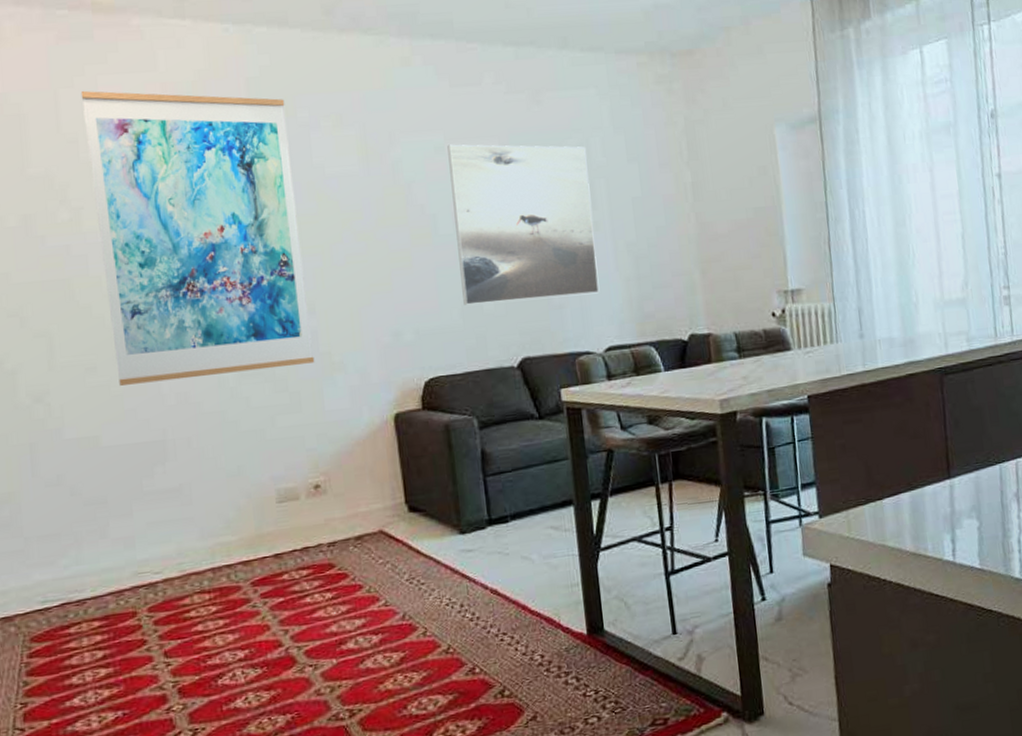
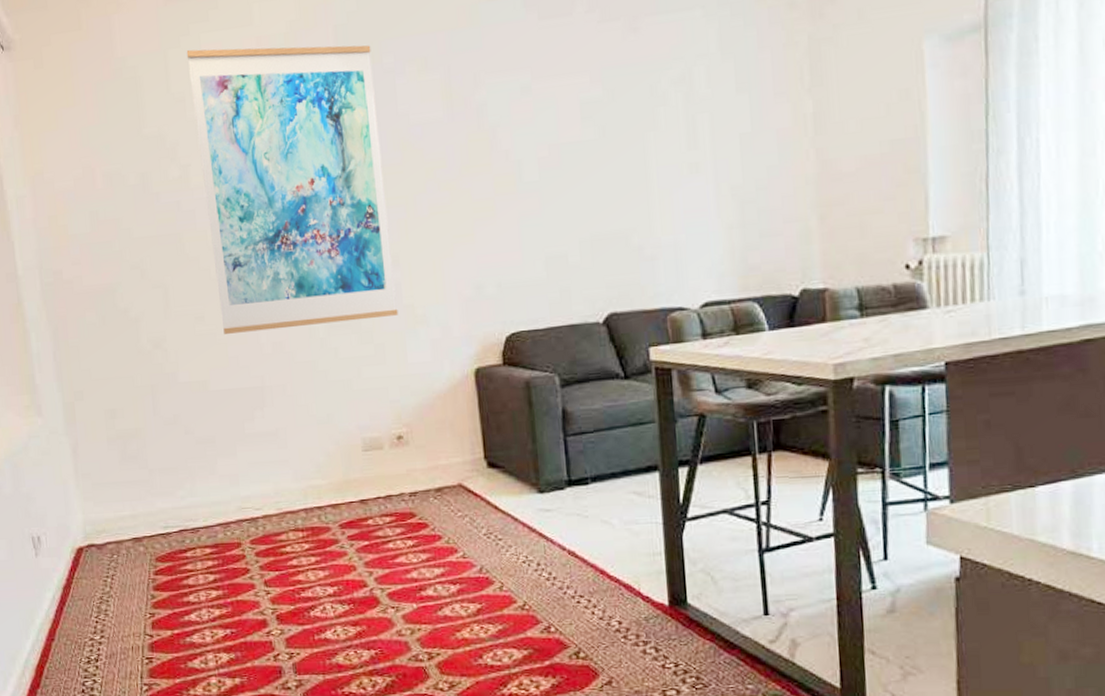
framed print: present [447,144,600,305] -> none [534,77,698,257]

